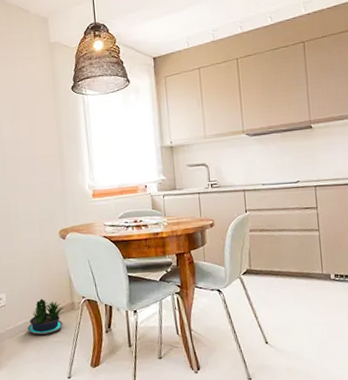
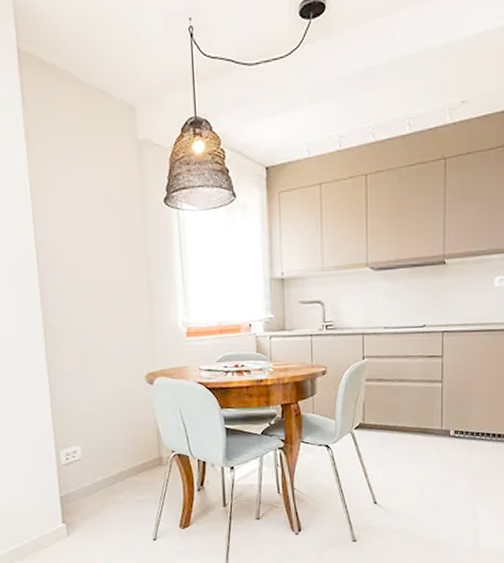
potted plant: present [27,298,65,335] -> none [107,452,151,493]

